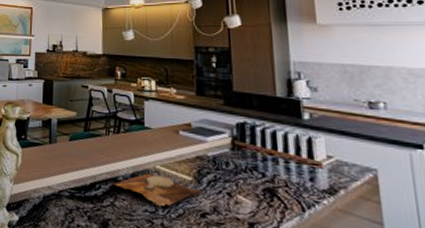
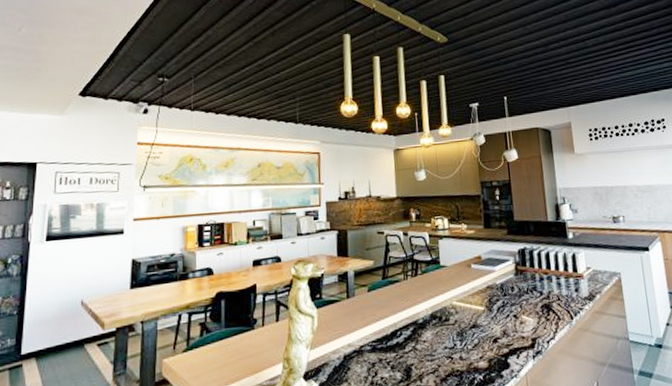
cutting board: present [108,173,204,207] -> none [409,310,495,341]

